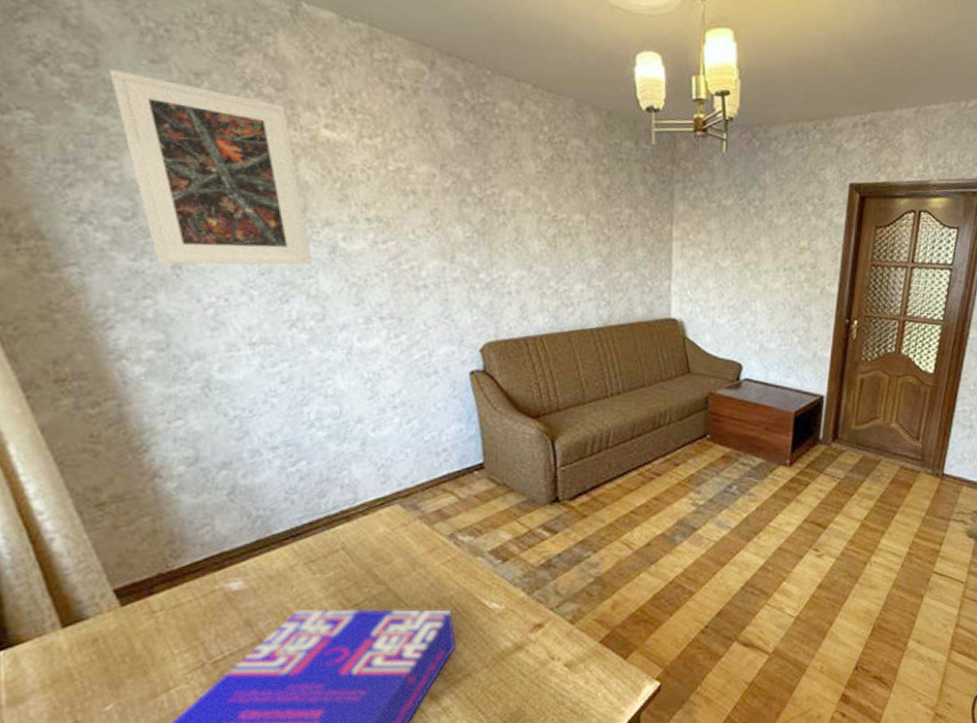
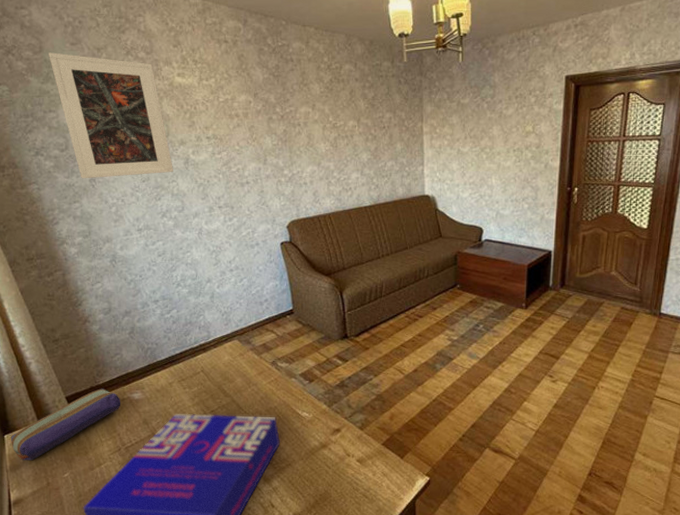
pencil case: none [11,576,209,689] -> present [11,388,121,461]

